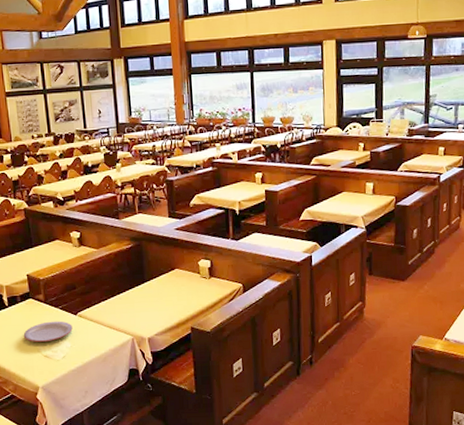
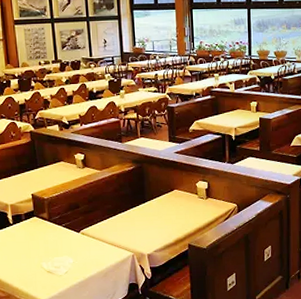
plate: present [23,321,73,342] -> none [27,238,75,258]

